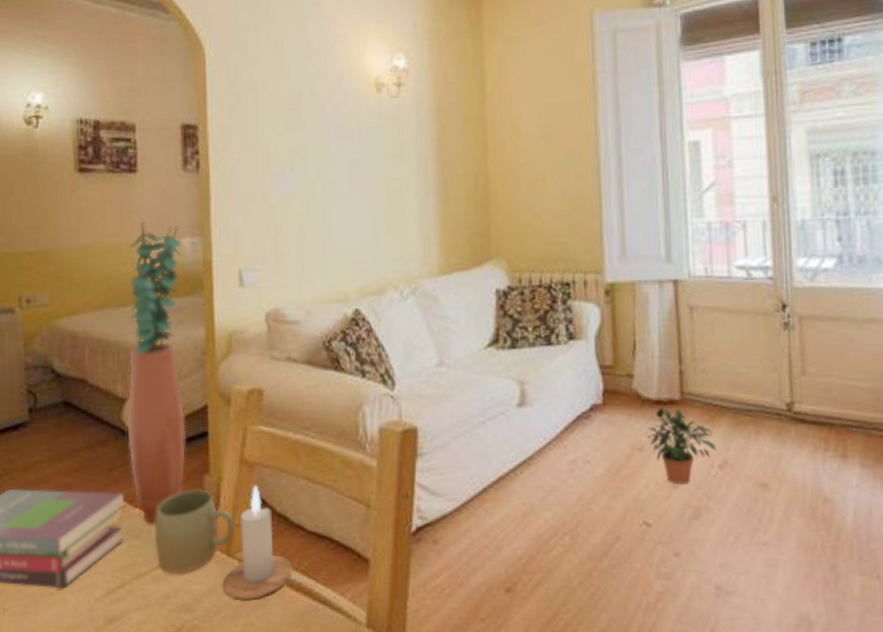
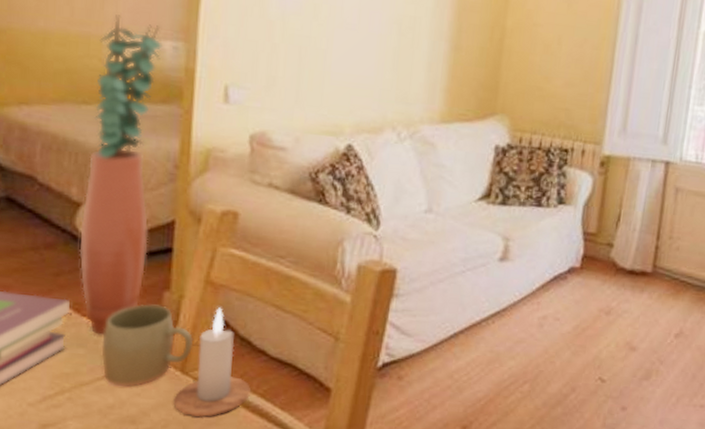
potted plant: present [646,407,716,485] -> none [614,277,676,348]

